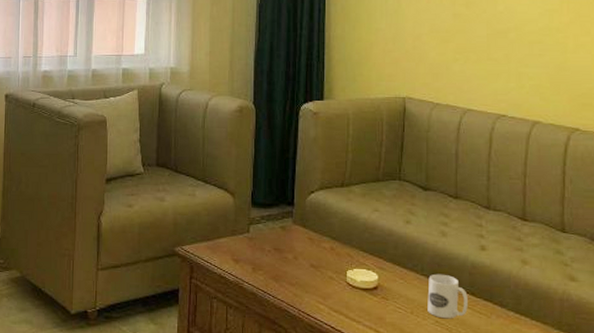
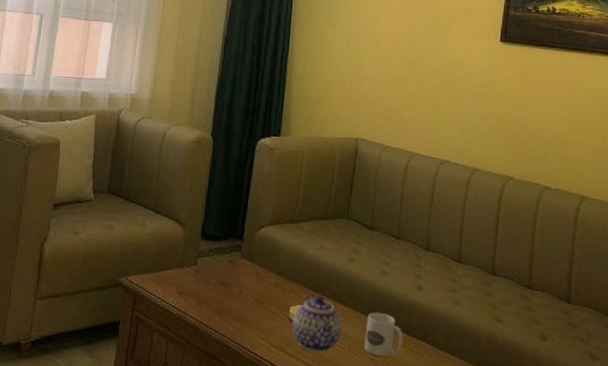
teapot: none [351,257,403,315] -> present [292,293,342,352]

